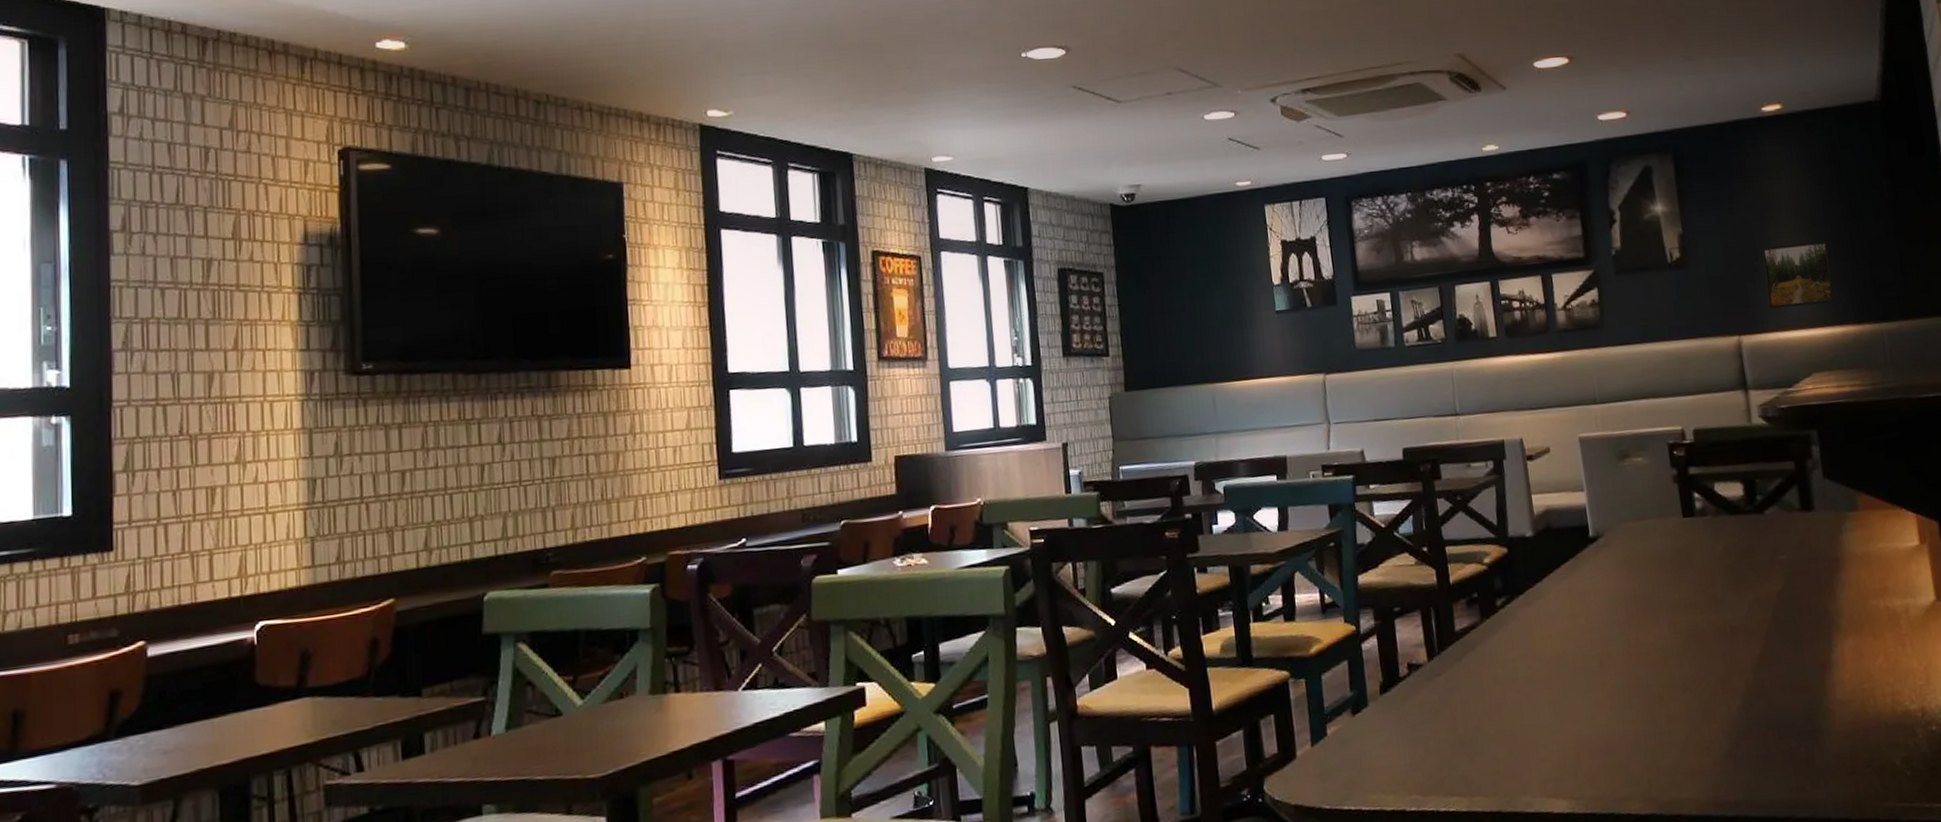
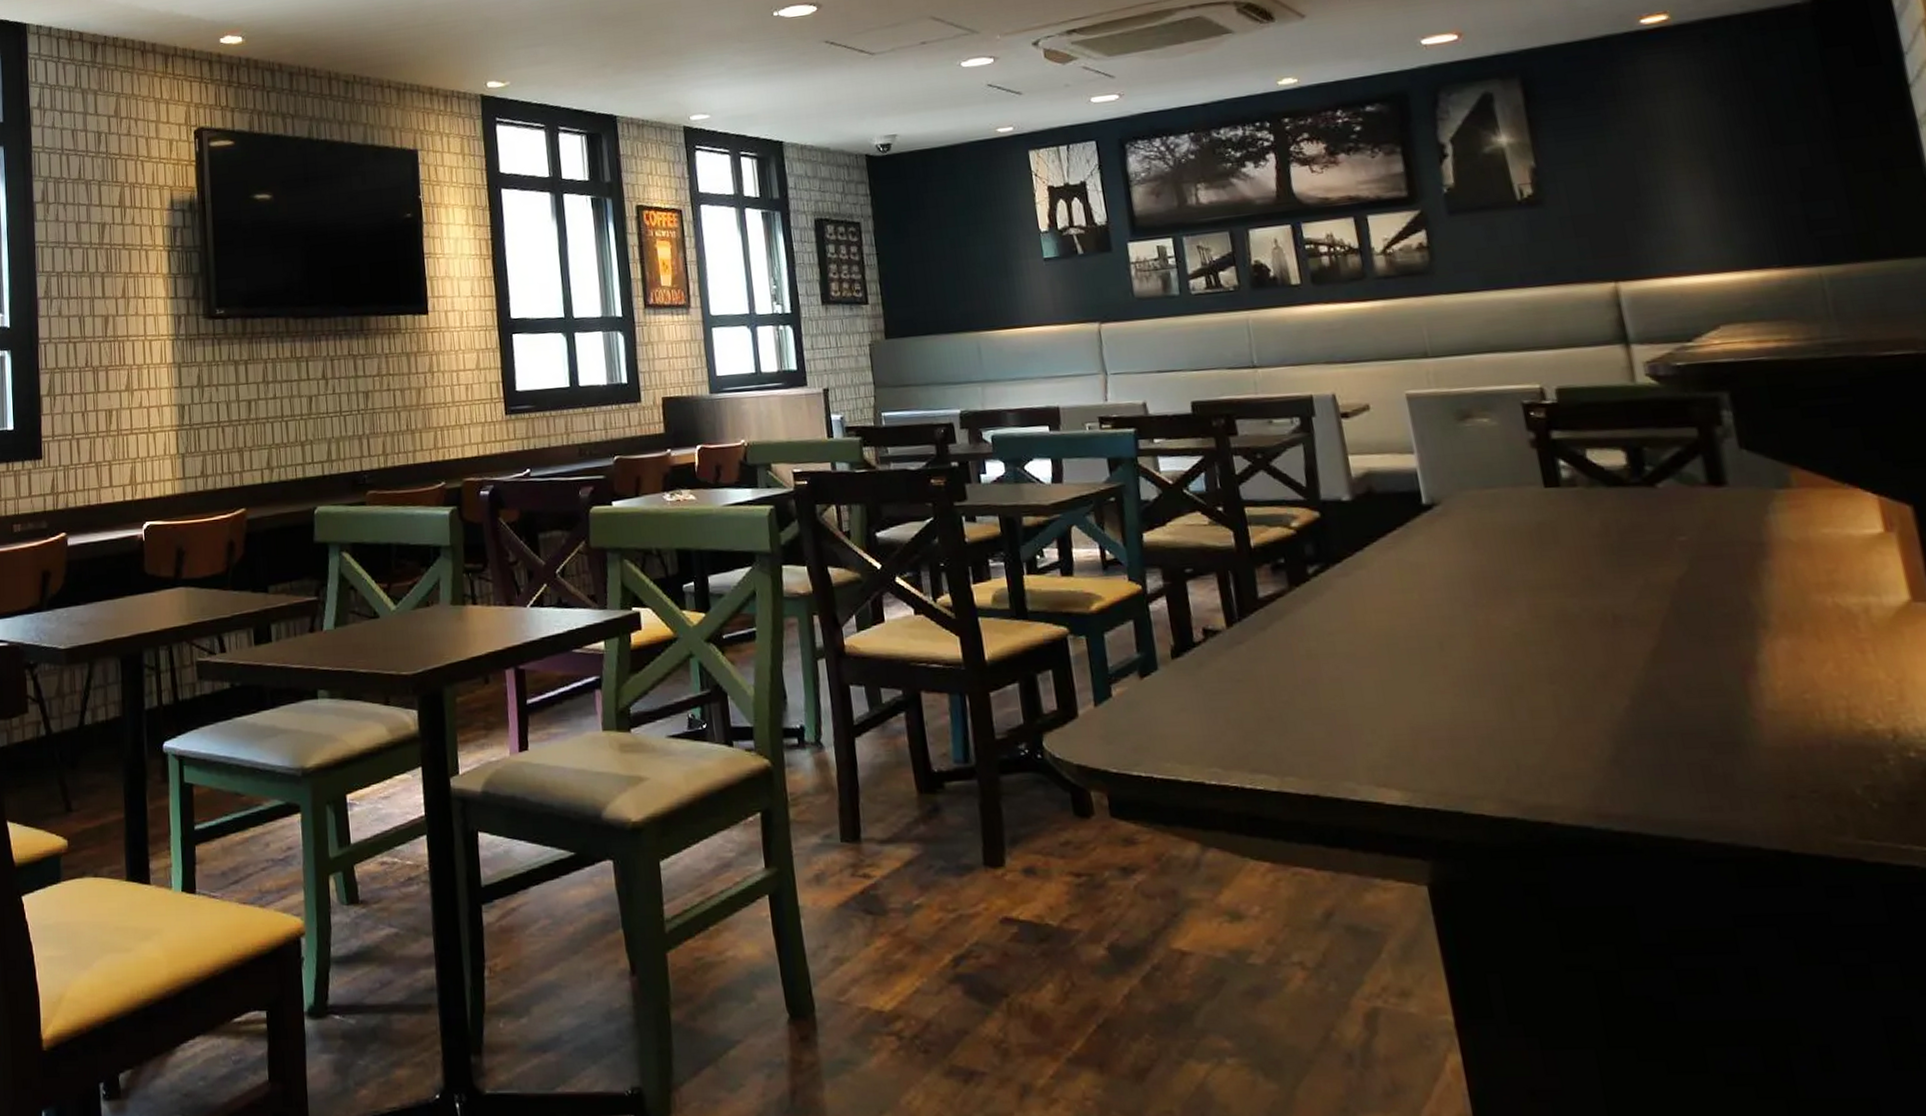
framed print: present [1762,240,1835,309] -> none [1645,170,1751,251]

